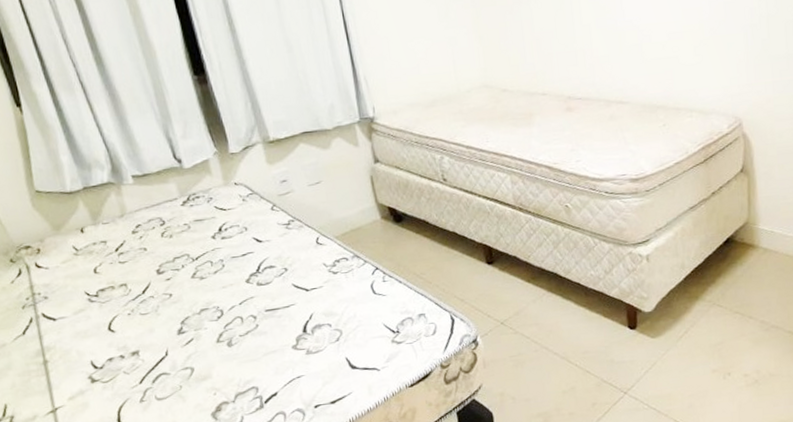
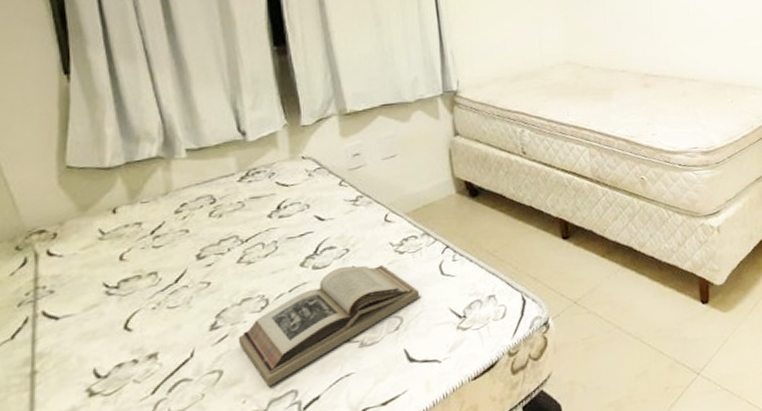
book: none [202,283,355,384] -> present [238,265,419,388]

